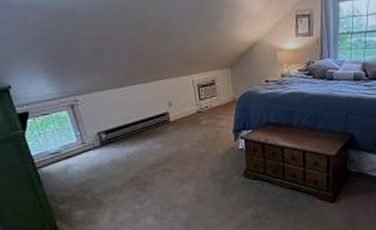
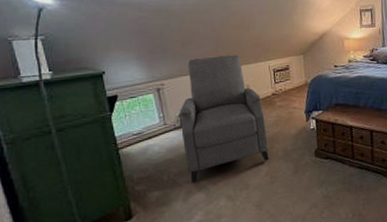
chair: none [98,67,196,203] -> present [180,54,269,183]

